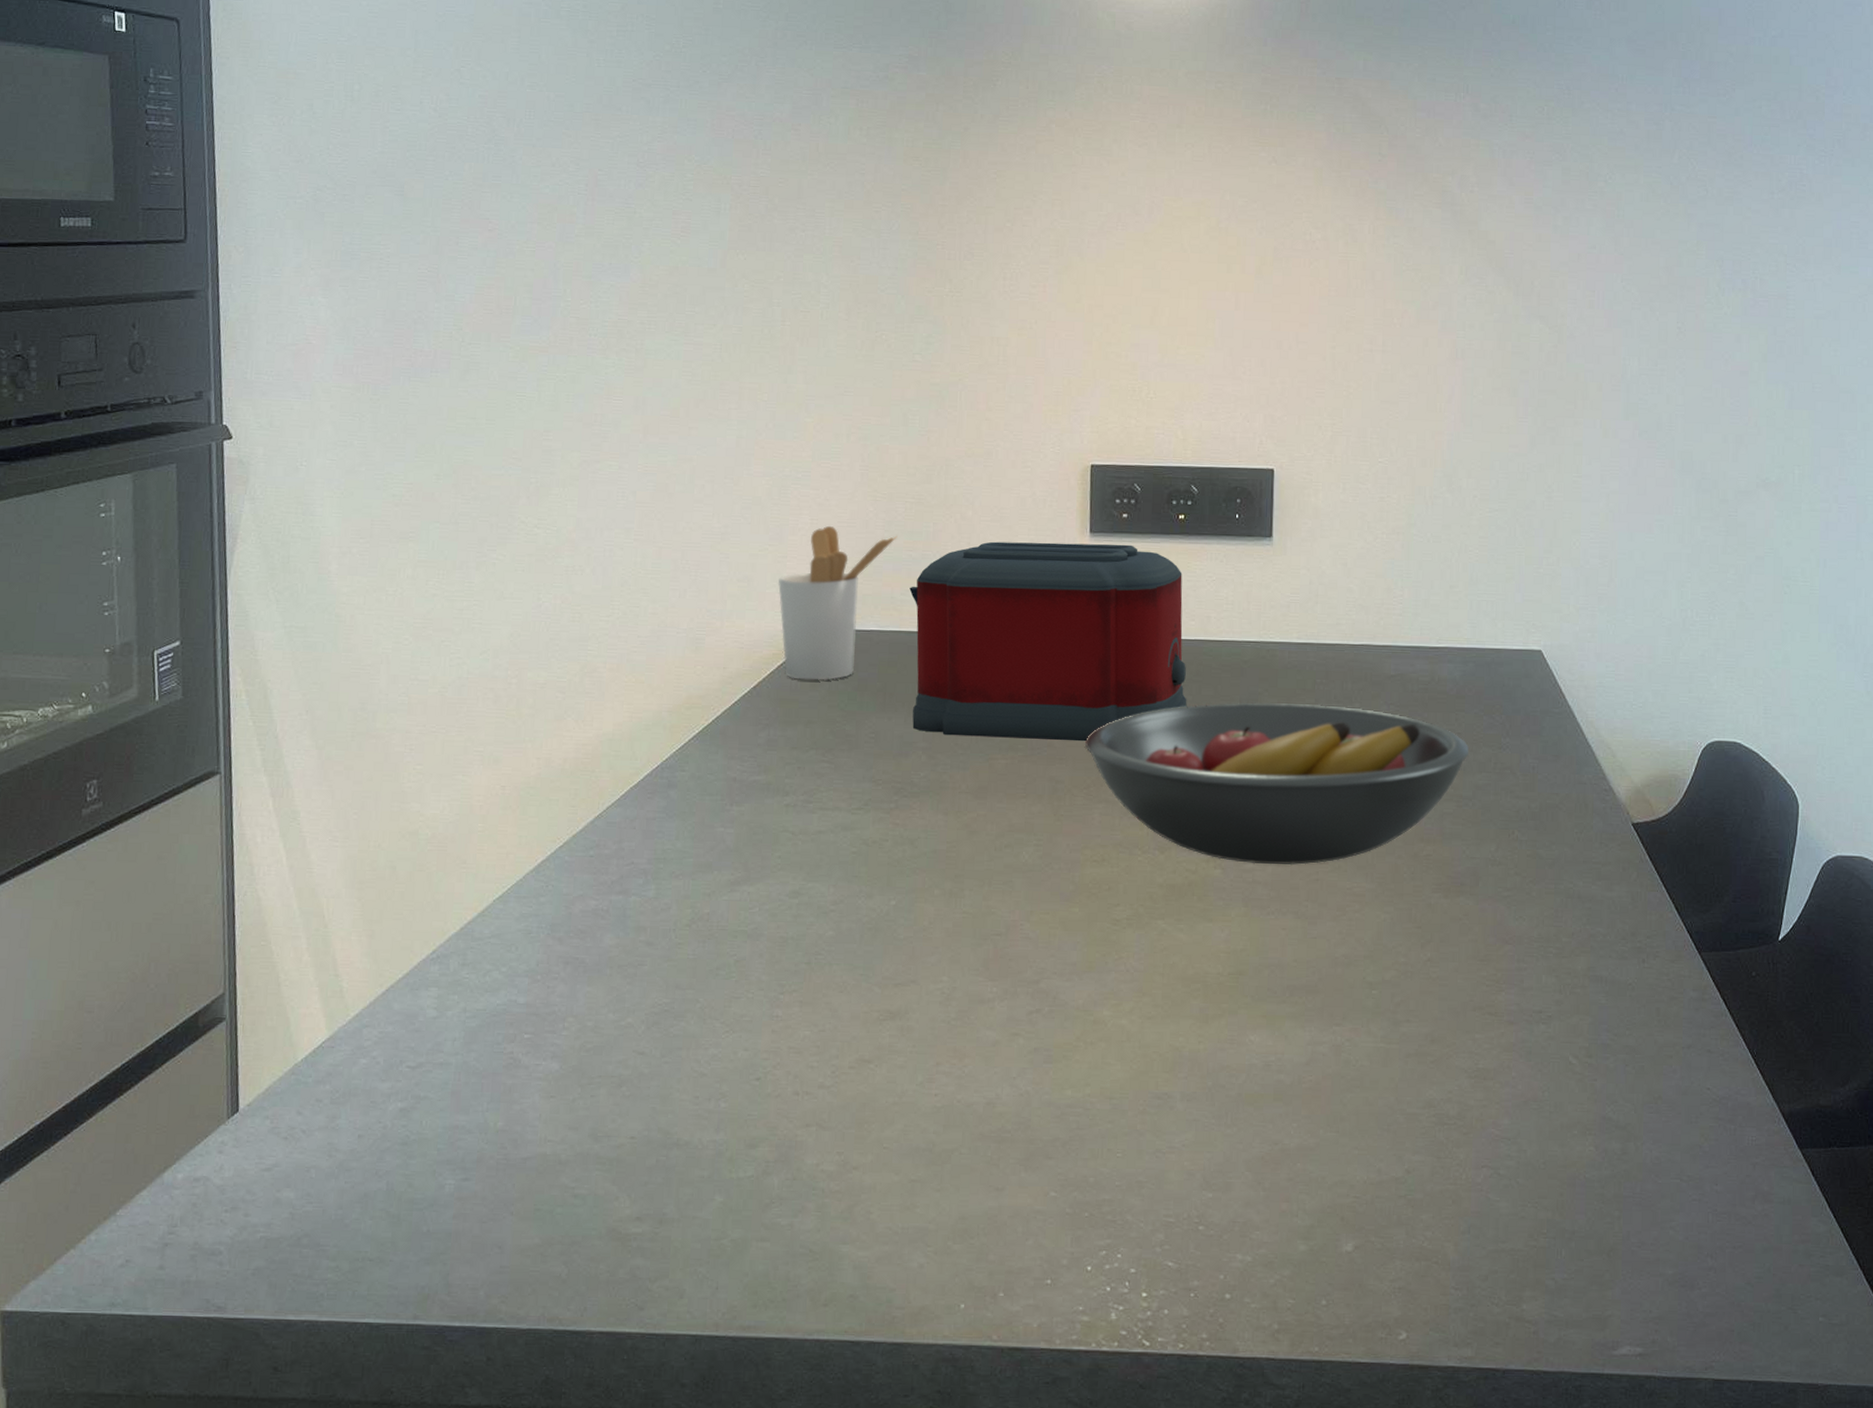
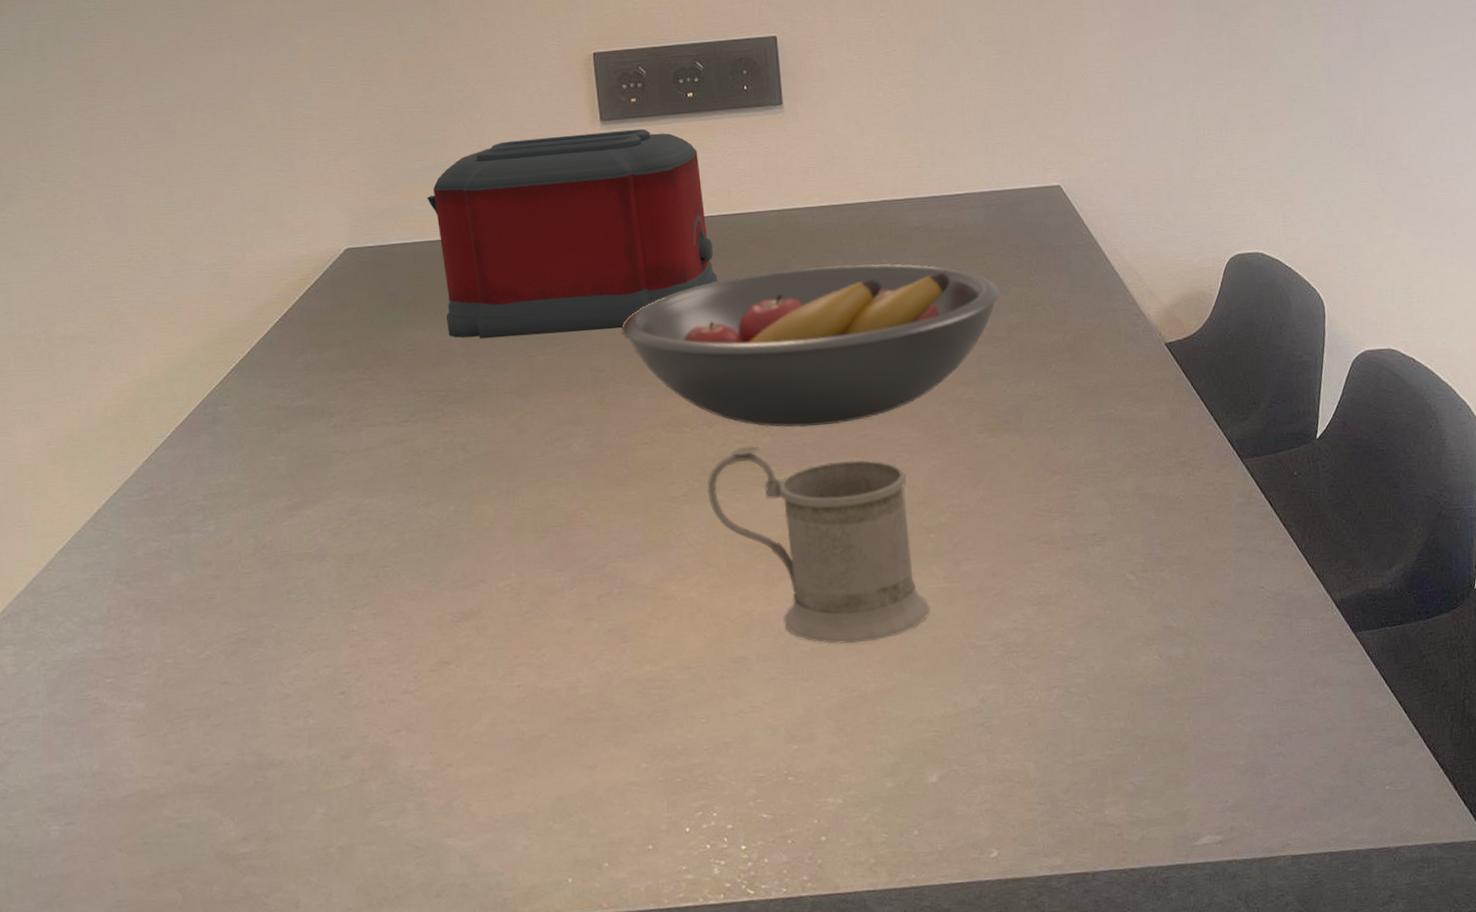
utensil holder: present [777,525,898,681] -> none [294,144,408,302]
mug: none [1151,875,1364,1094] -> present [707,444,930,644]

